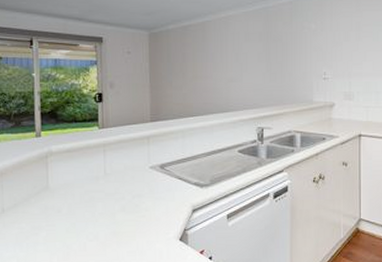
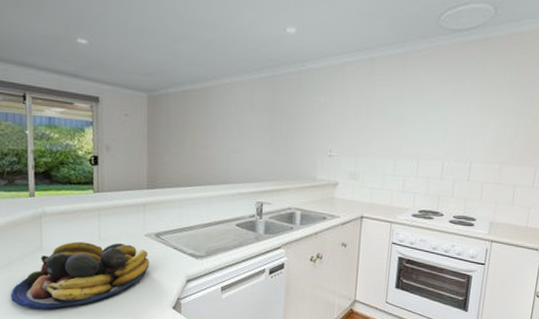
fruit bowl: none [17,177,155,250] -> present [11,241,149,309]

